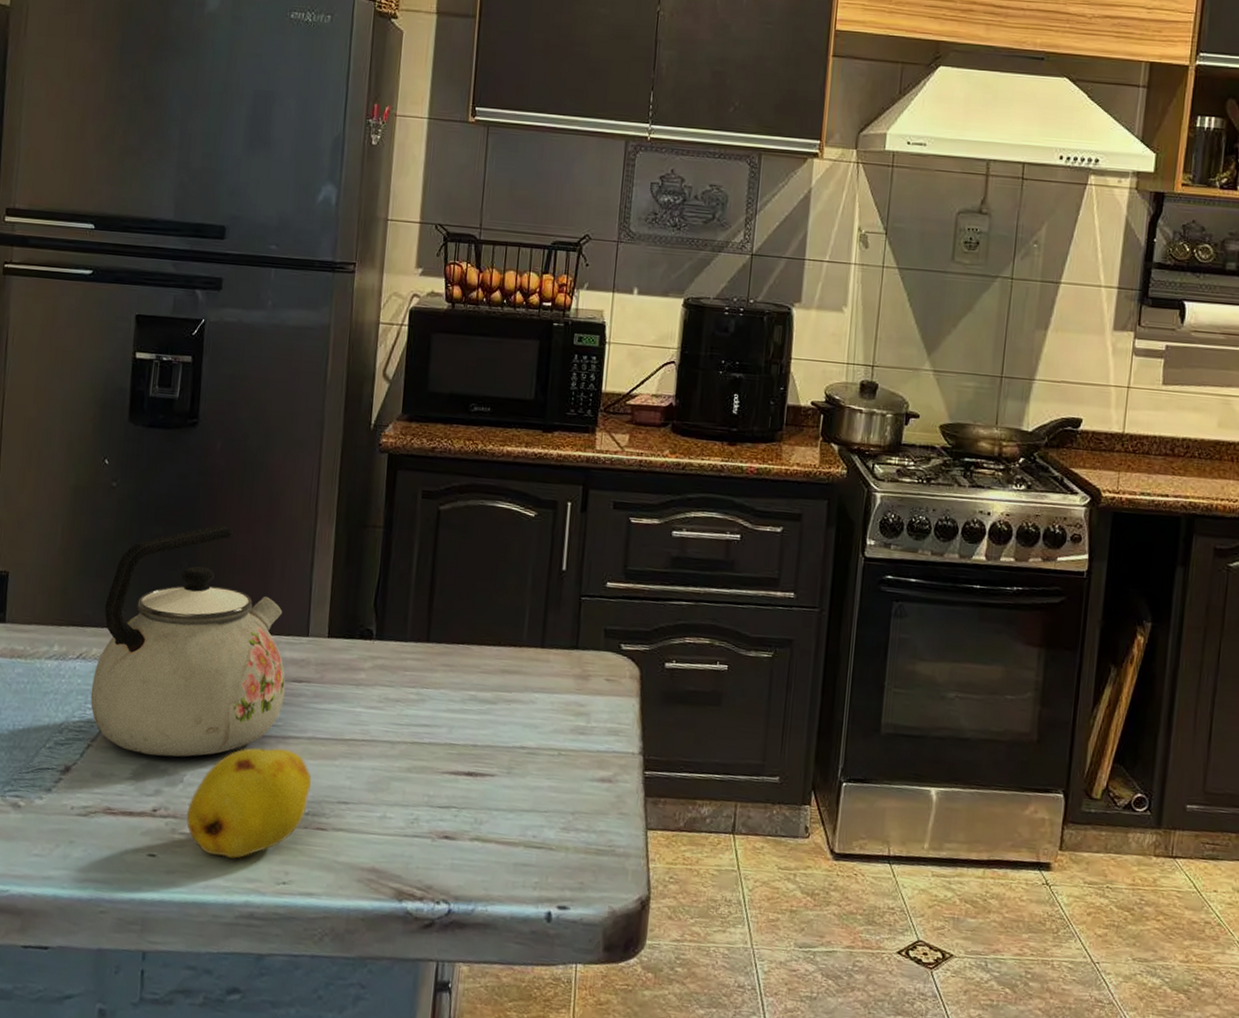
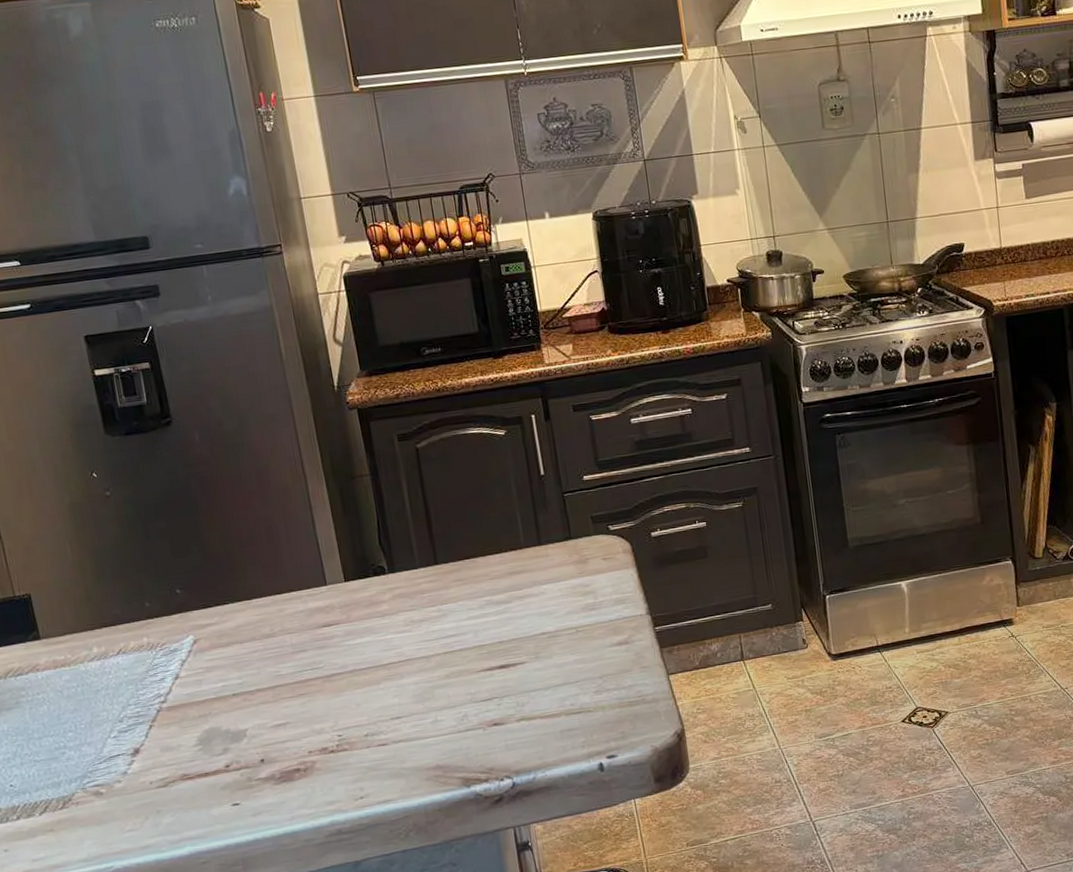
kettle: present [90,524,286,757] -> none [130,506,320,722]
fruit: present [186,747,312,859] -> none [257,686,365,791]

